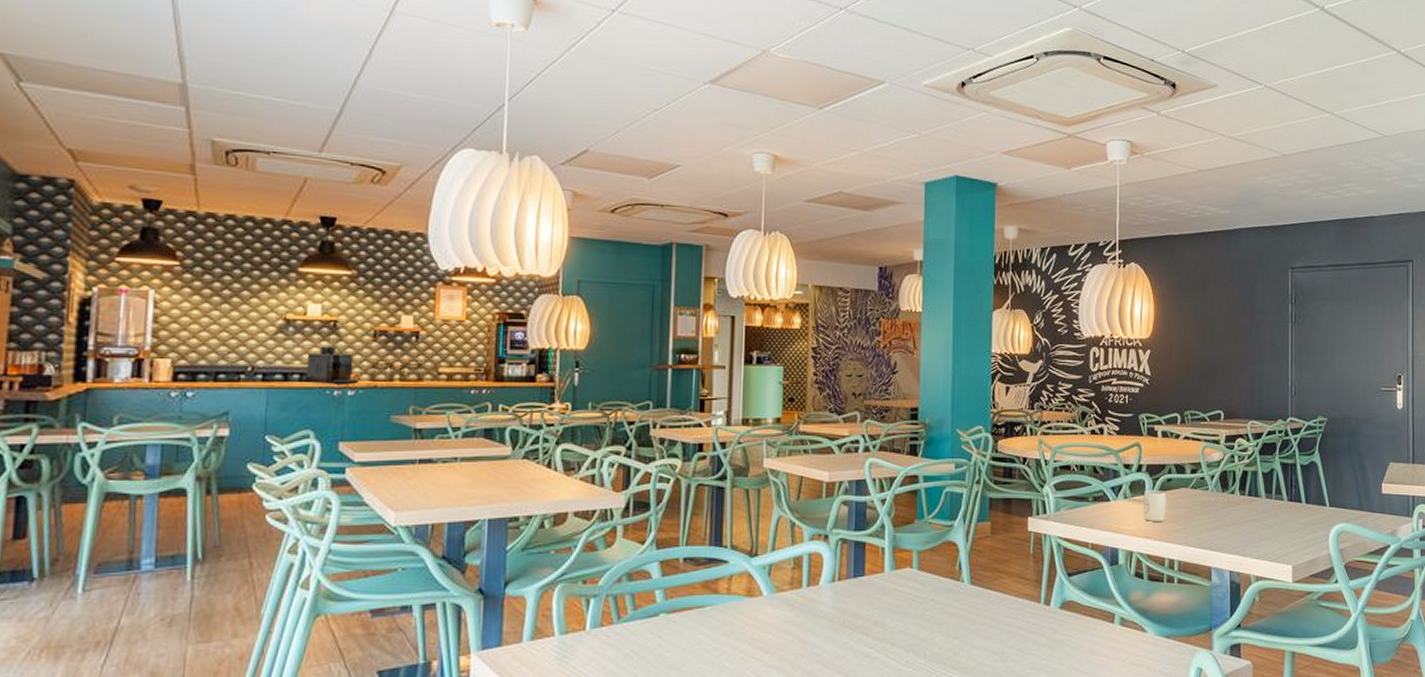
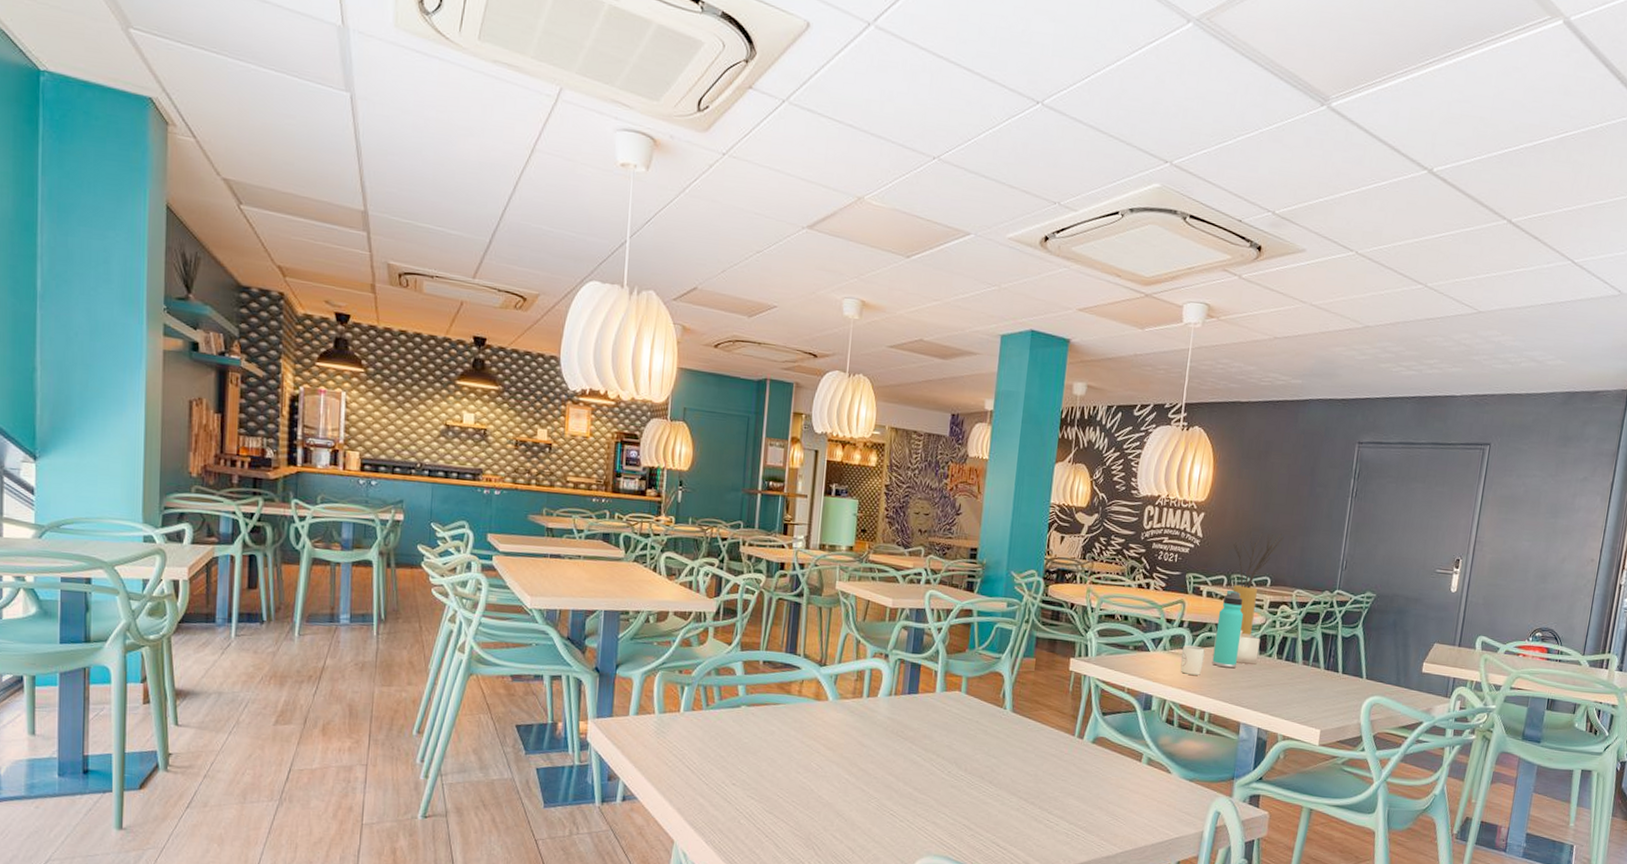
coffee machine: present [305,346,360,385] -> none [461,450,504,486]
thermos bottle: none [1175,427,1202,510] -> present [1212,590,1244,669]
sugar bowl: none [1175,468,1221,504] -> present [1213,630,1260,665]
vase: none [1183,358,1232,473] -> present [1232,525,1284,636]

